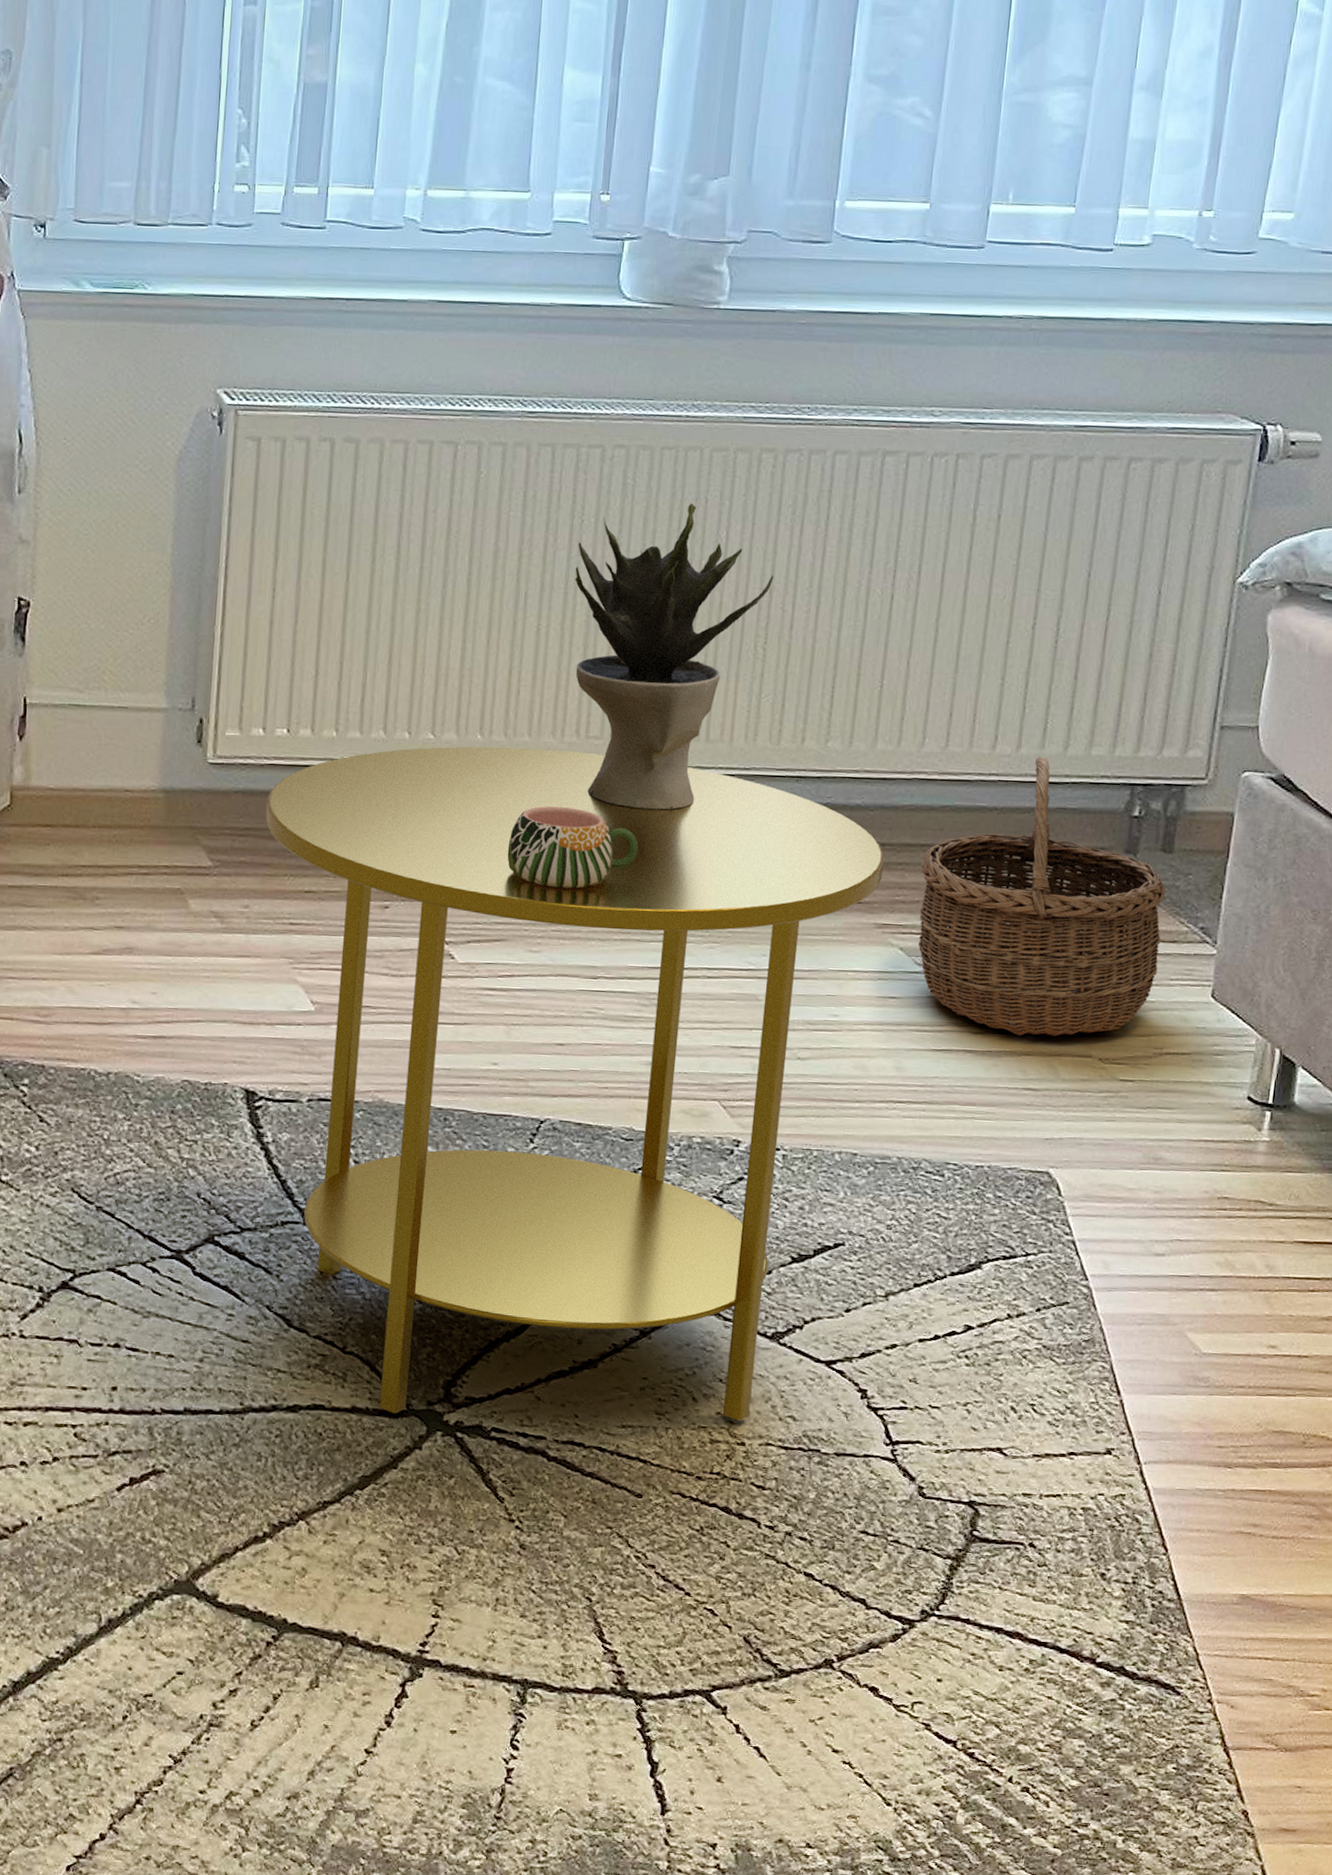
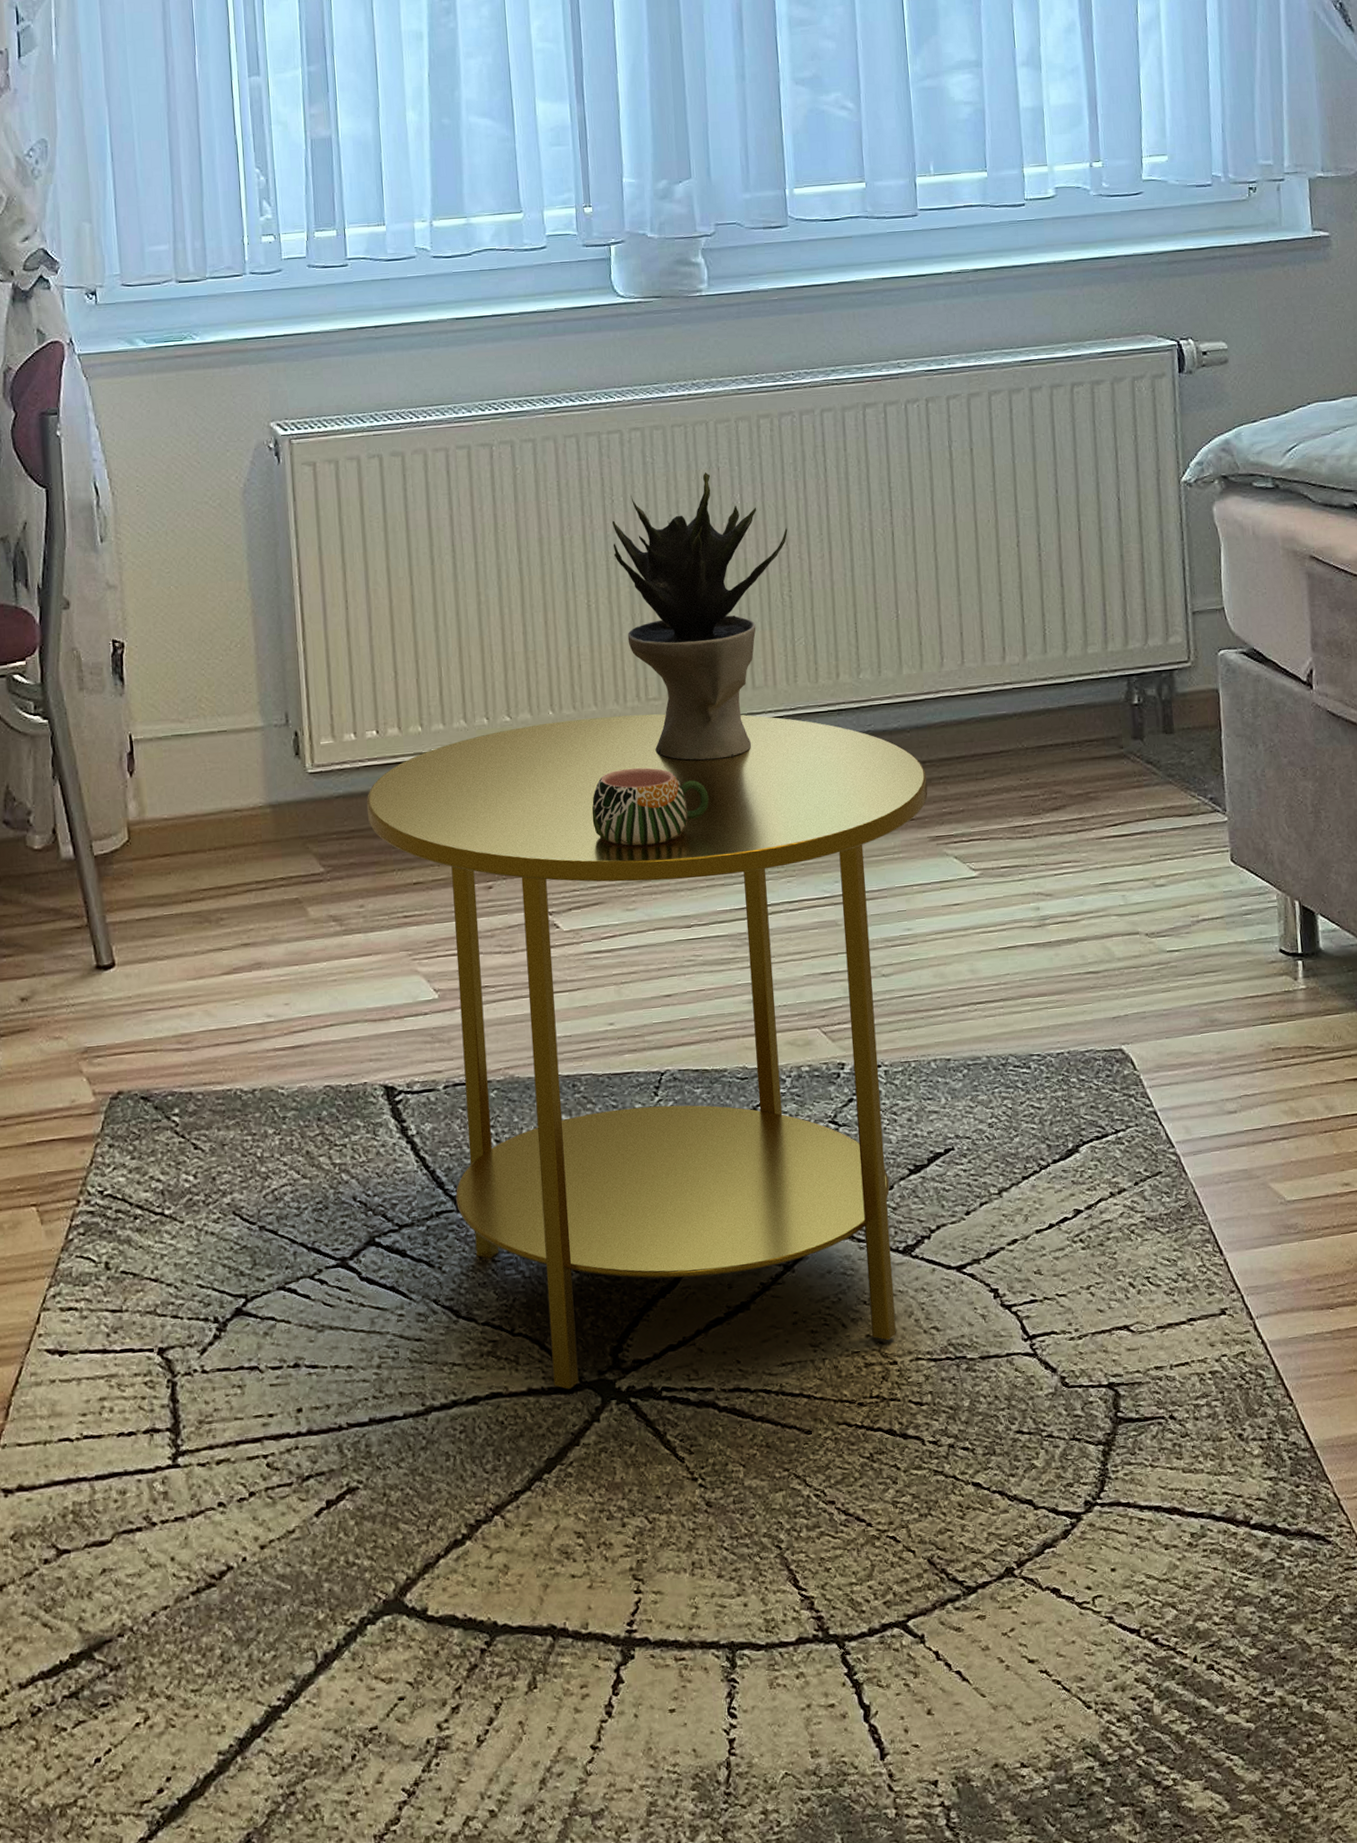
wicker basket: present [917,756,1166,1036] -> none [959,660,1181,923]

